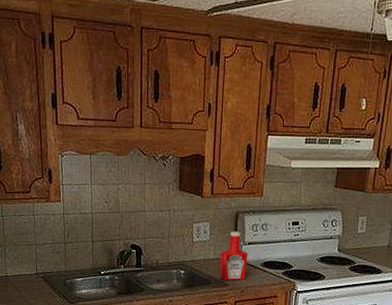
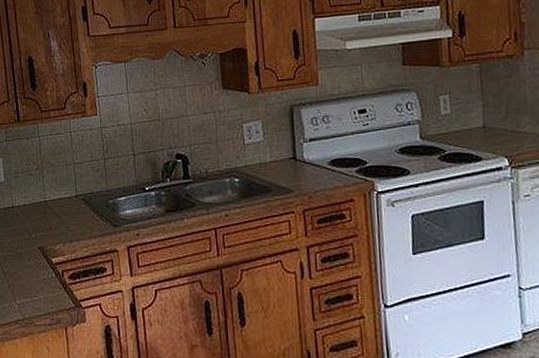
ketchup bottle: present [219,231,248,281] -> none [278,127,313,185]

